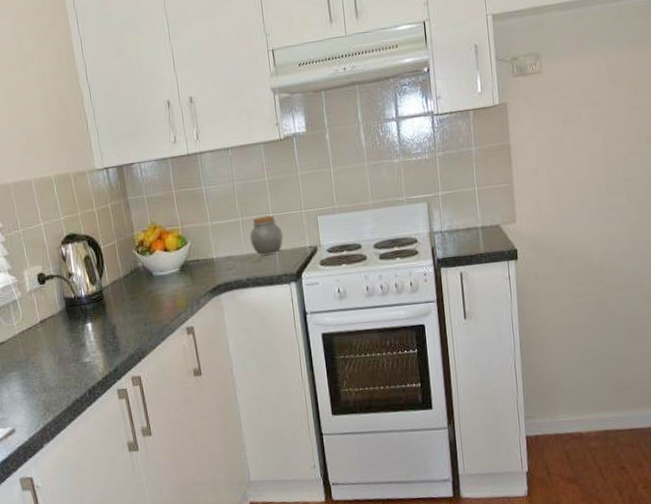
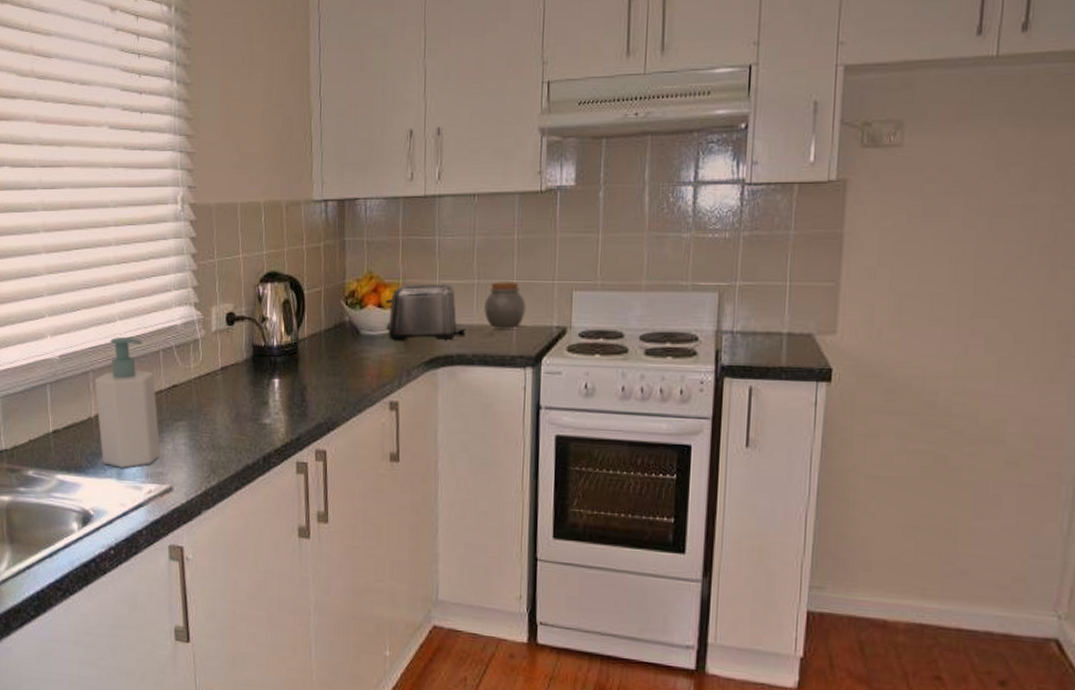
toaster: none [170,224,240,277] -> present [386,283,467,341]

